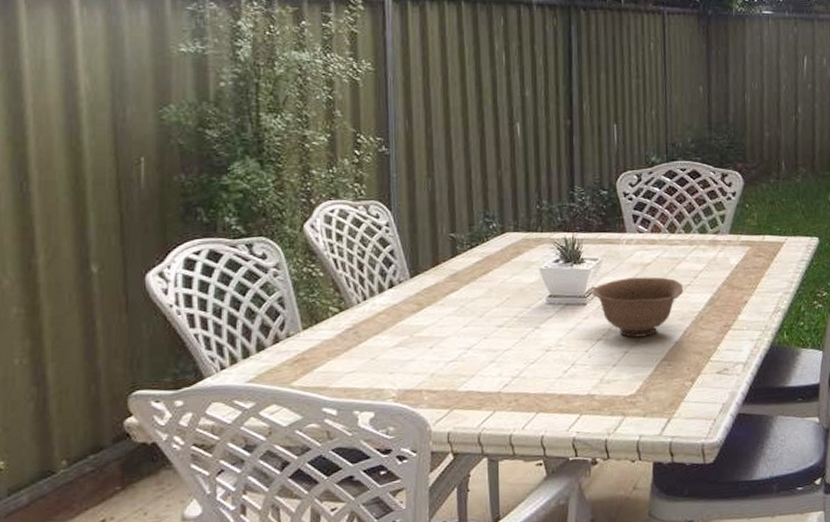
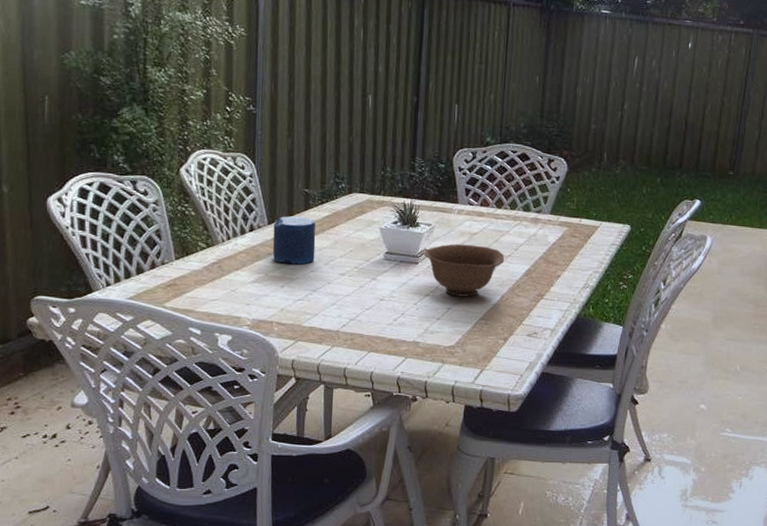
candle: none [416,265,467,321] -> present [272,216,316,265]

